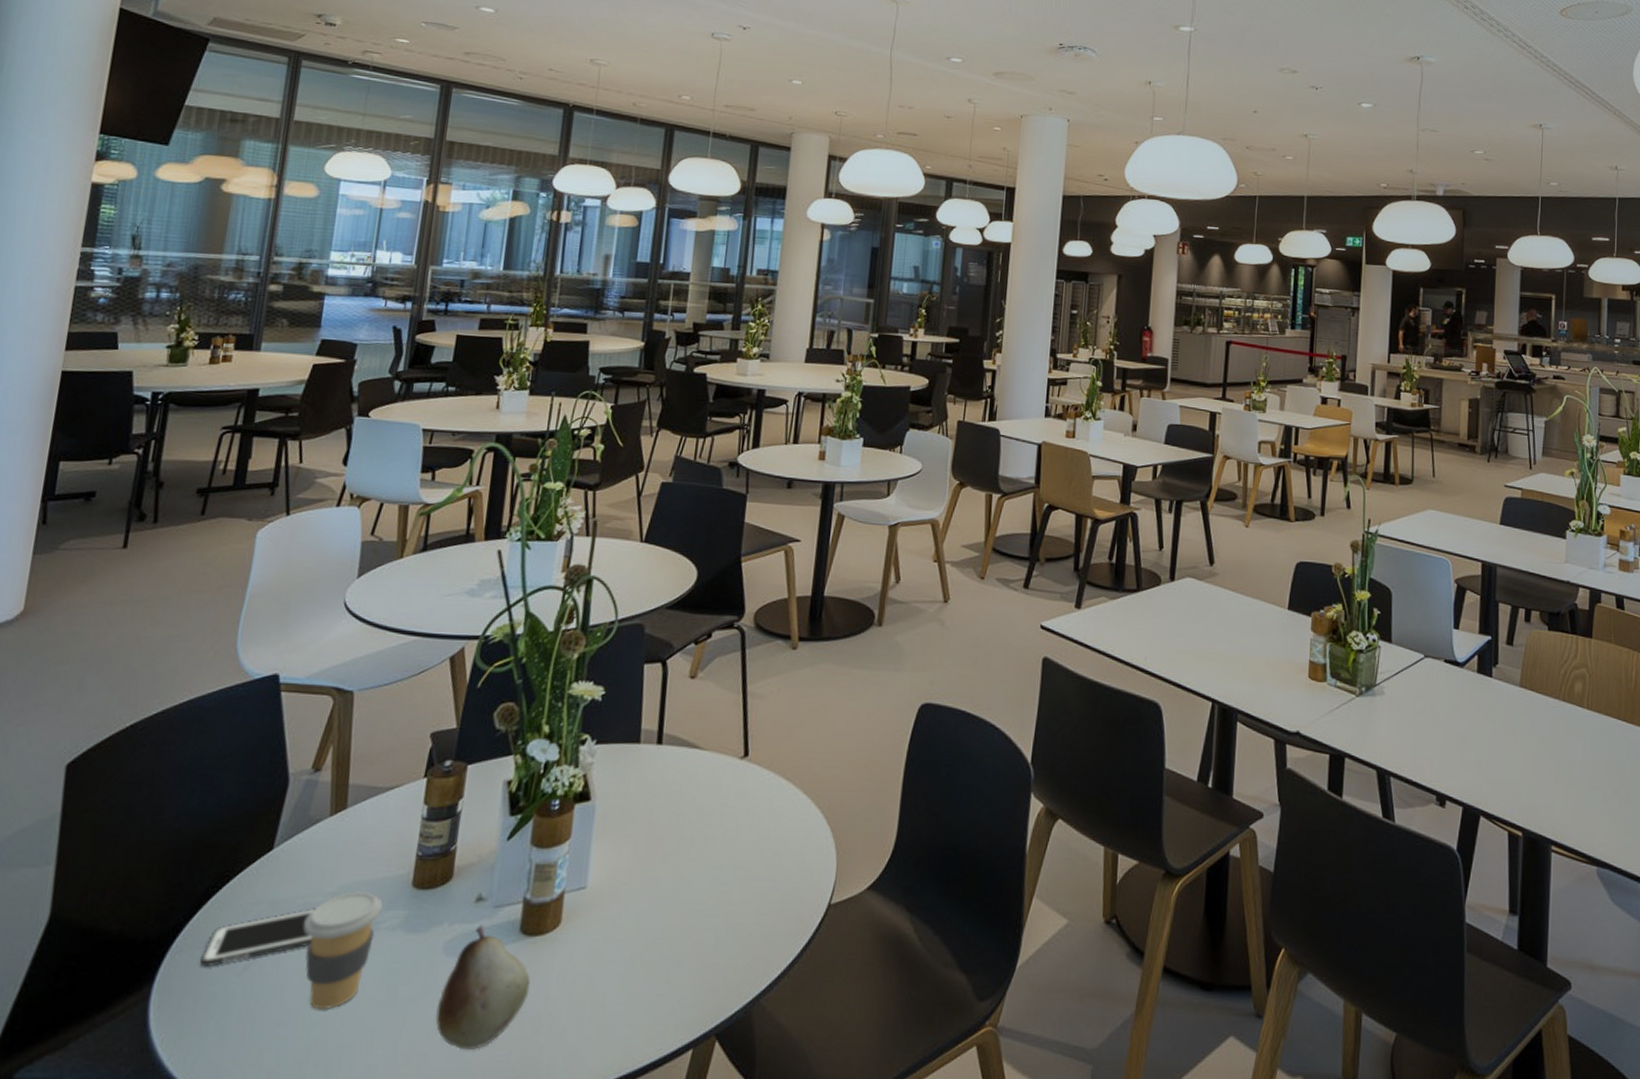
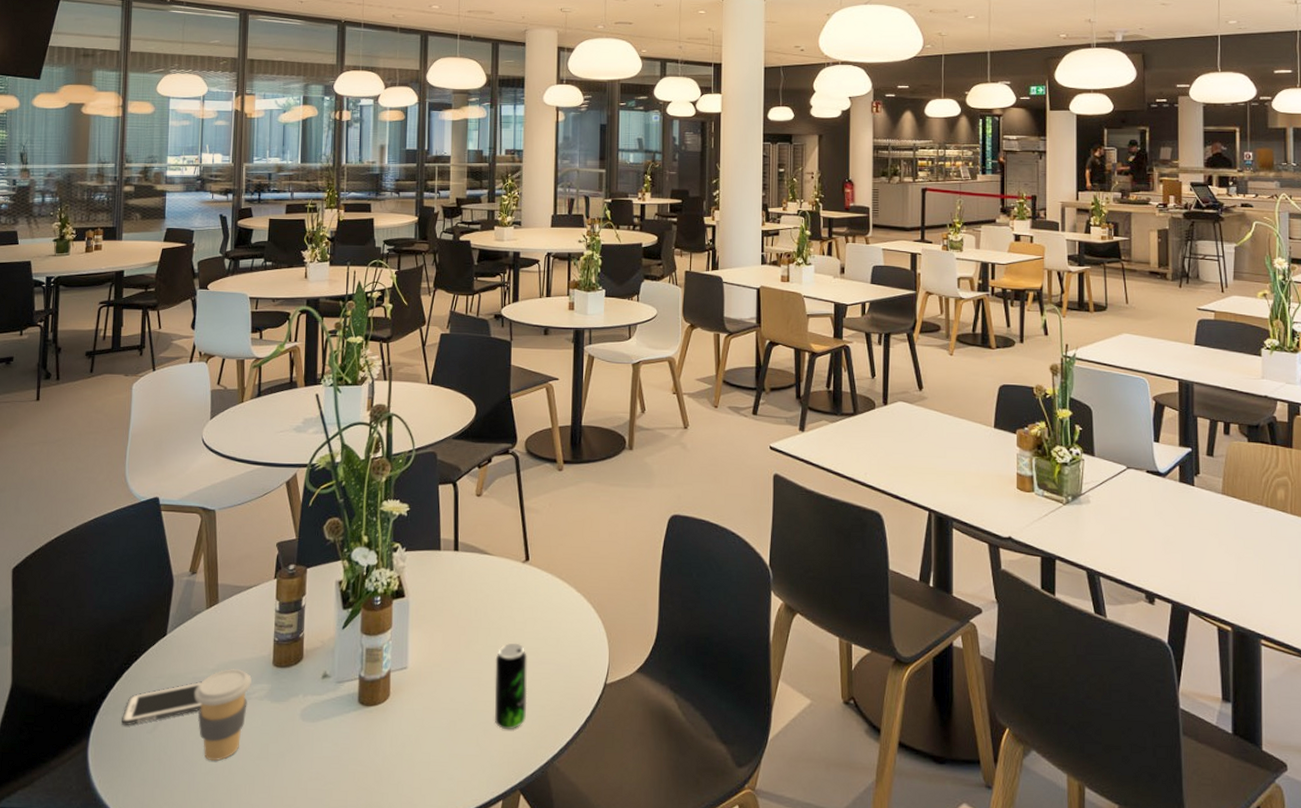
fruit: present [435,925,531,1051] -> none [299,697,370,797]
beverage can: none [691,855,737,963] -> present [494,643,528,730]

